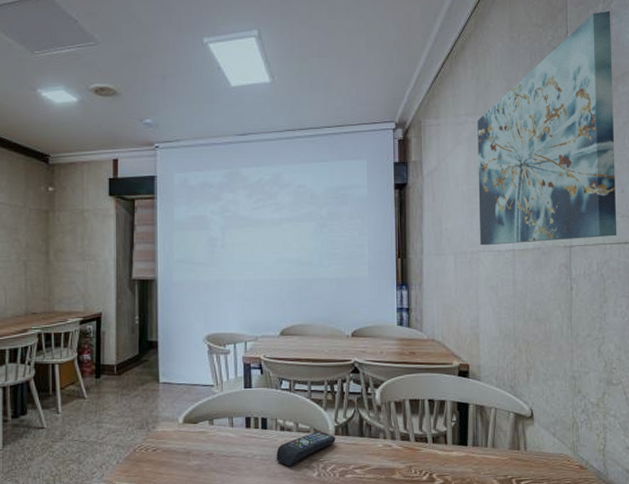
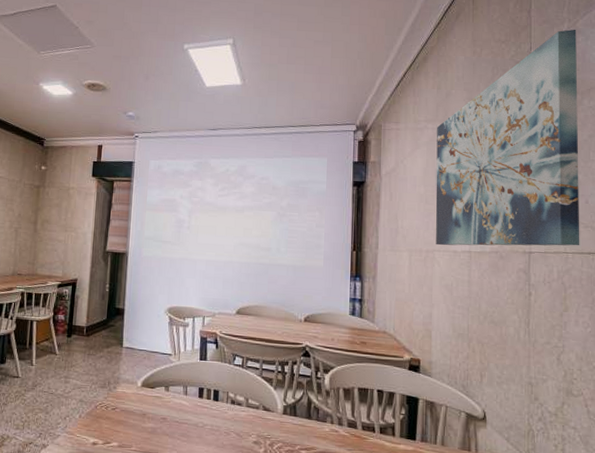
remote control: present [276,431,336,467] -> none [225,409,284,440]

